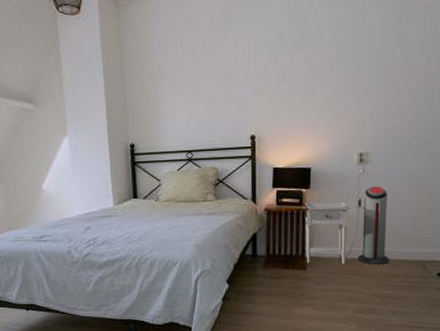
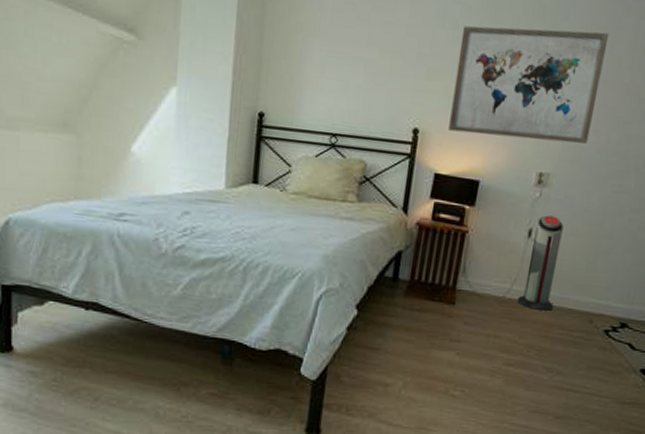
wall art: none [278,30,401,132] -> present [448,26,610,144]
nightstand: present [303,201,351,265] -> none [457,223,519,305]

